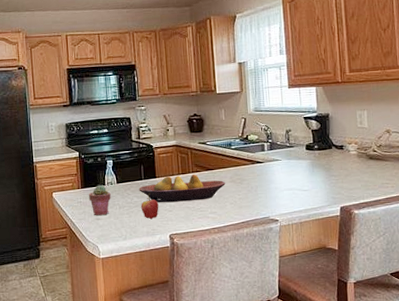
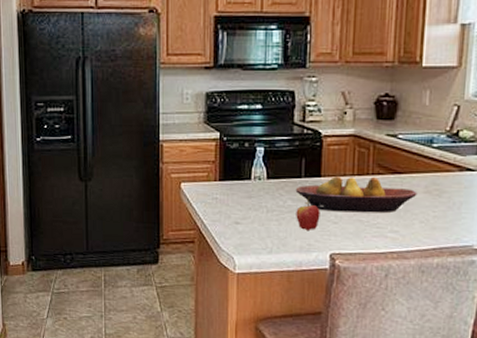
potted succulent: present [89,184,111,216] -> none [228,178,257,219]

